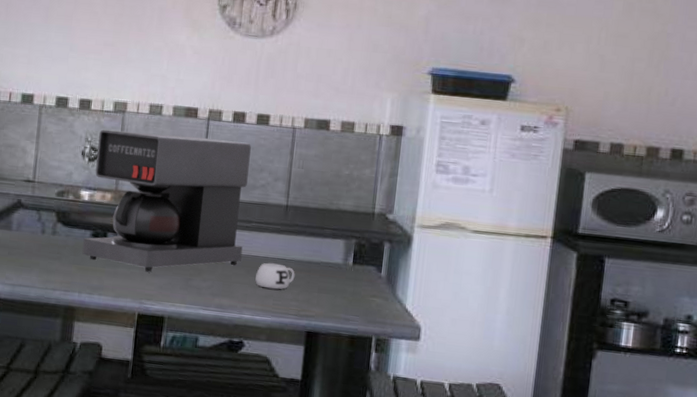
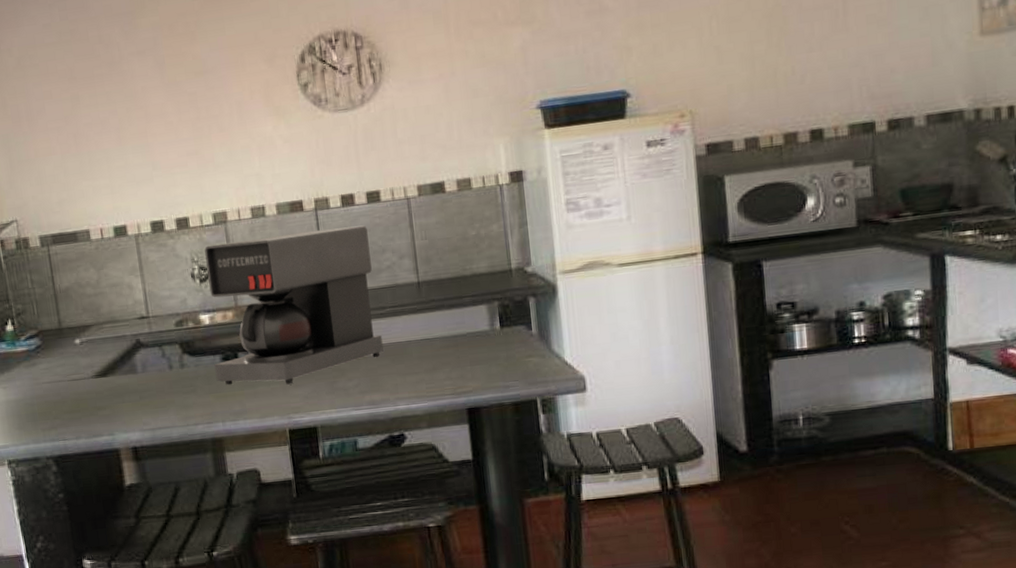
mug: present [255,262,295,290] -> none [402,345,443,373]

